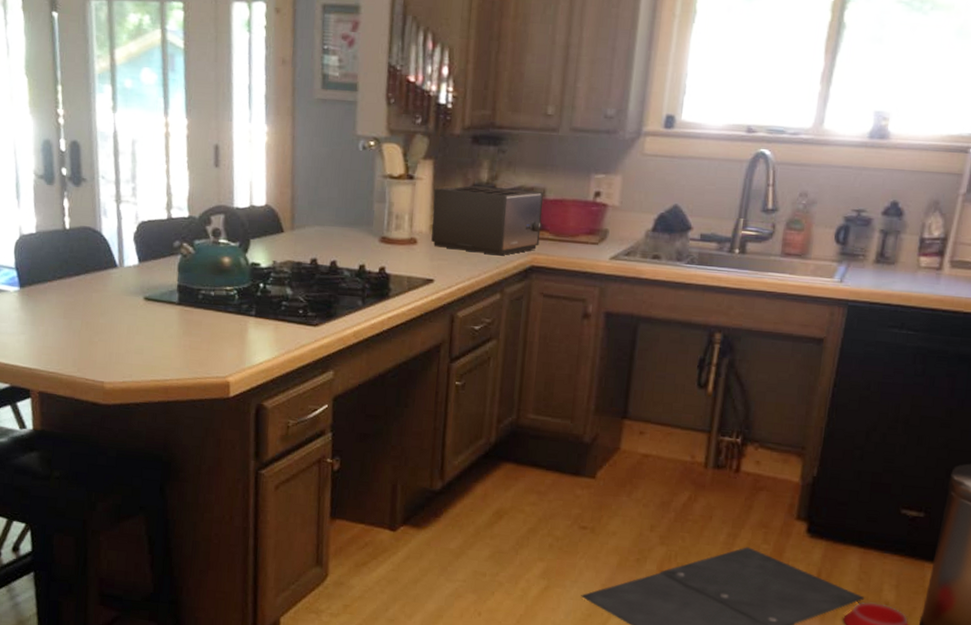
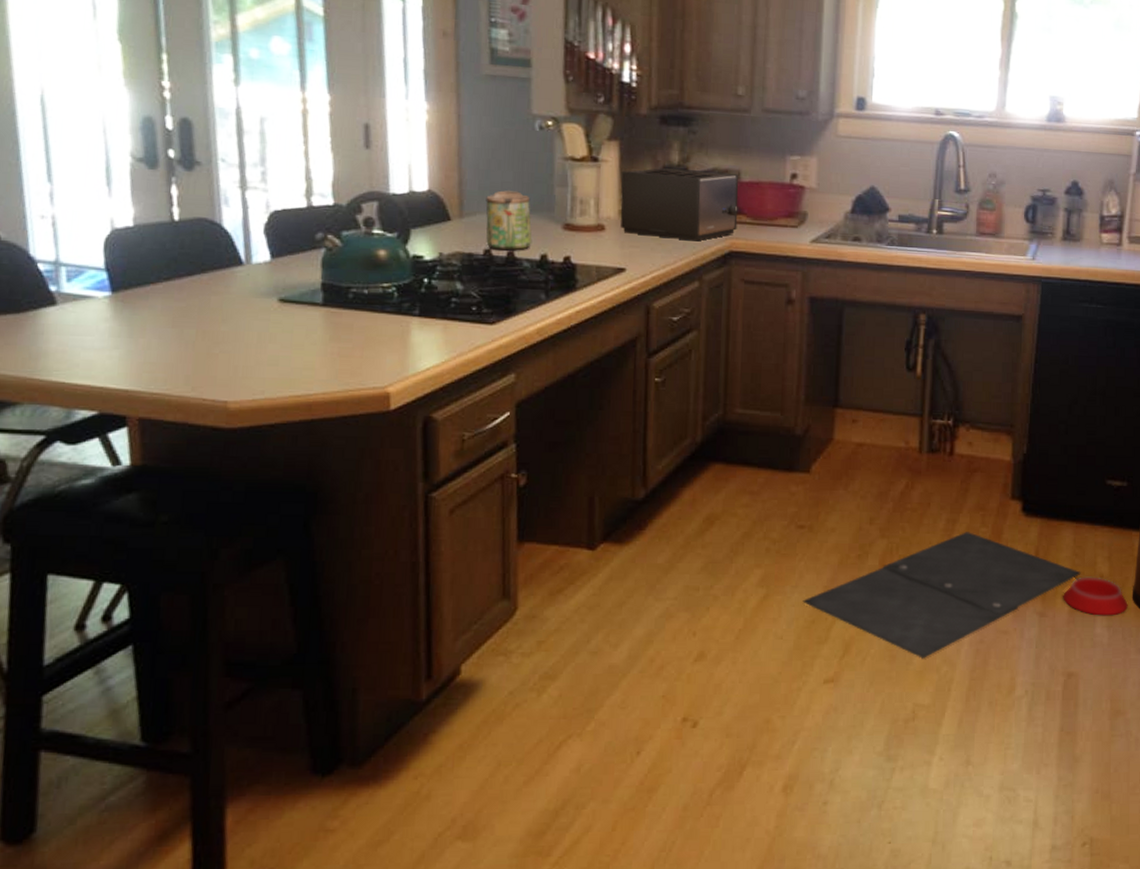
canister: none [313,205,353,261] -> present [486,190,532,251]

